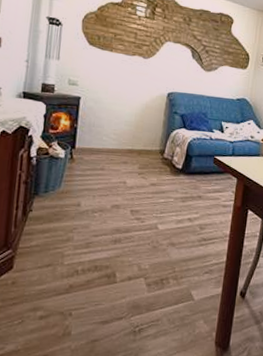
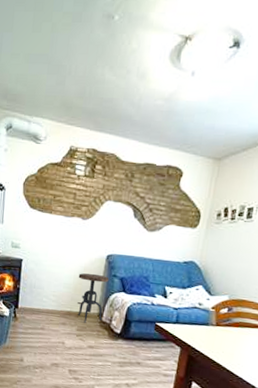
side table: none [139,110,170,161] -> present [77,273,109,323]

